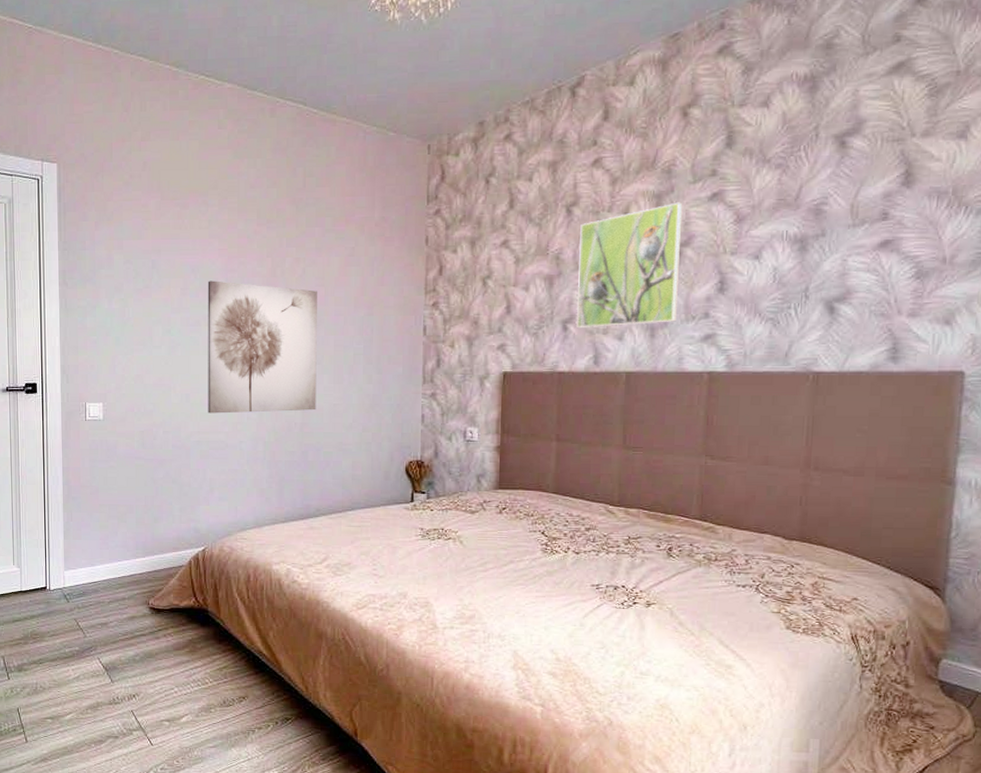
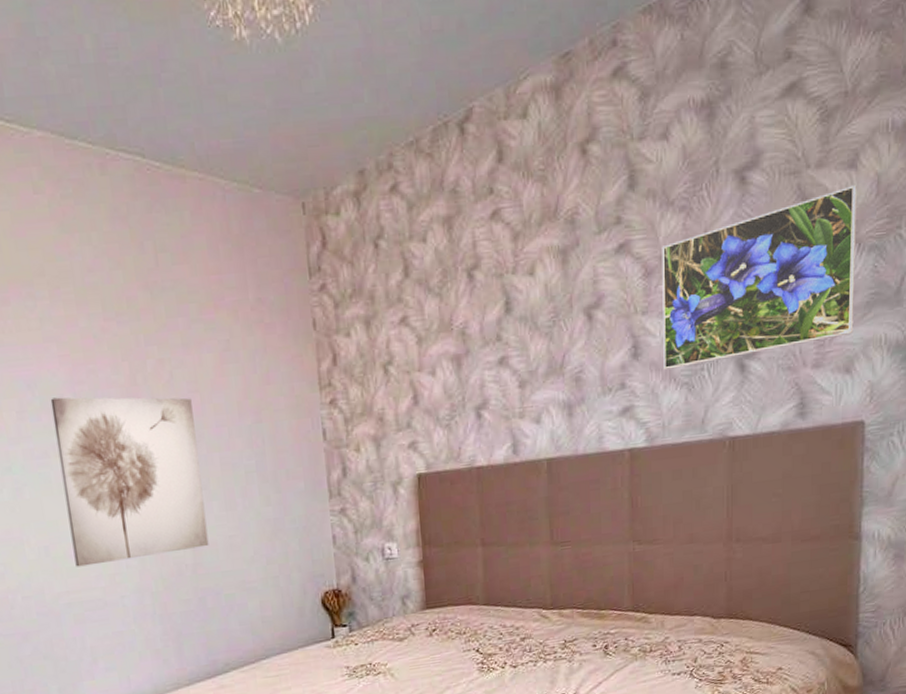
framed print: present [577,202,683,329] -> none [484,257,593,415]
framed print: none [749,154,966,305] -> present [662,185,857,370]

